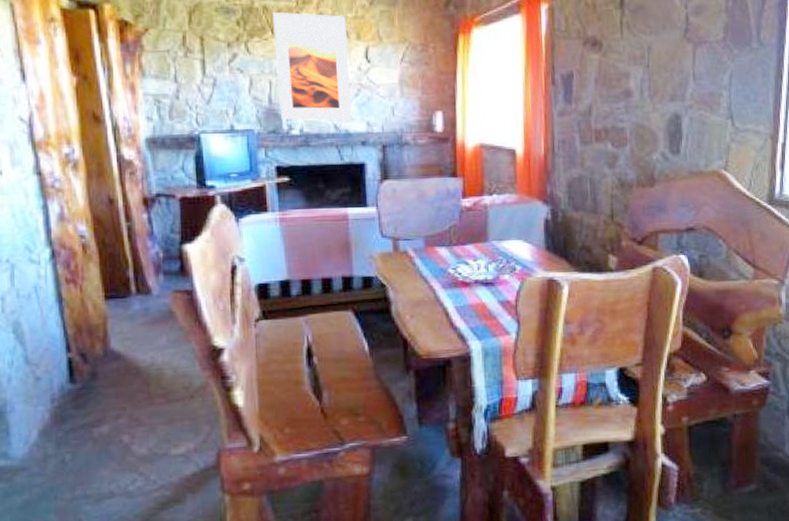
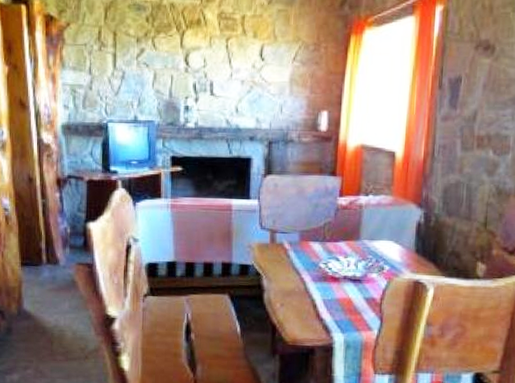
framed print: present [273,12,353,121] -> none [178,10,245,117]

